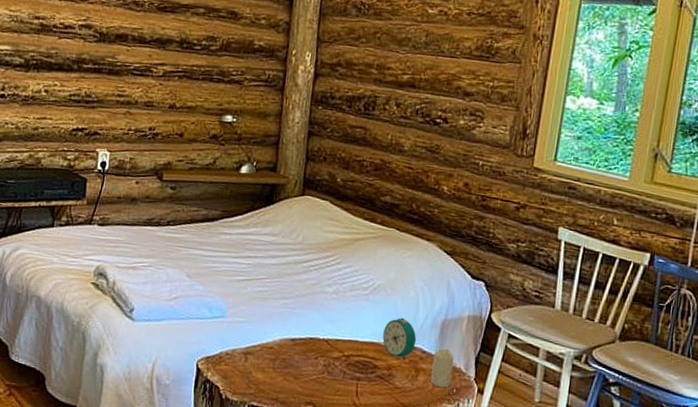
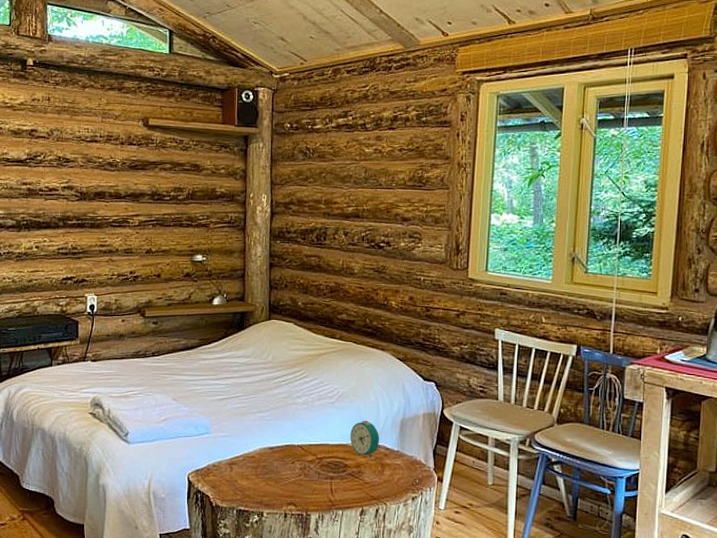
candle: present [430,348,454,388] -> none [395,444,414,480]

